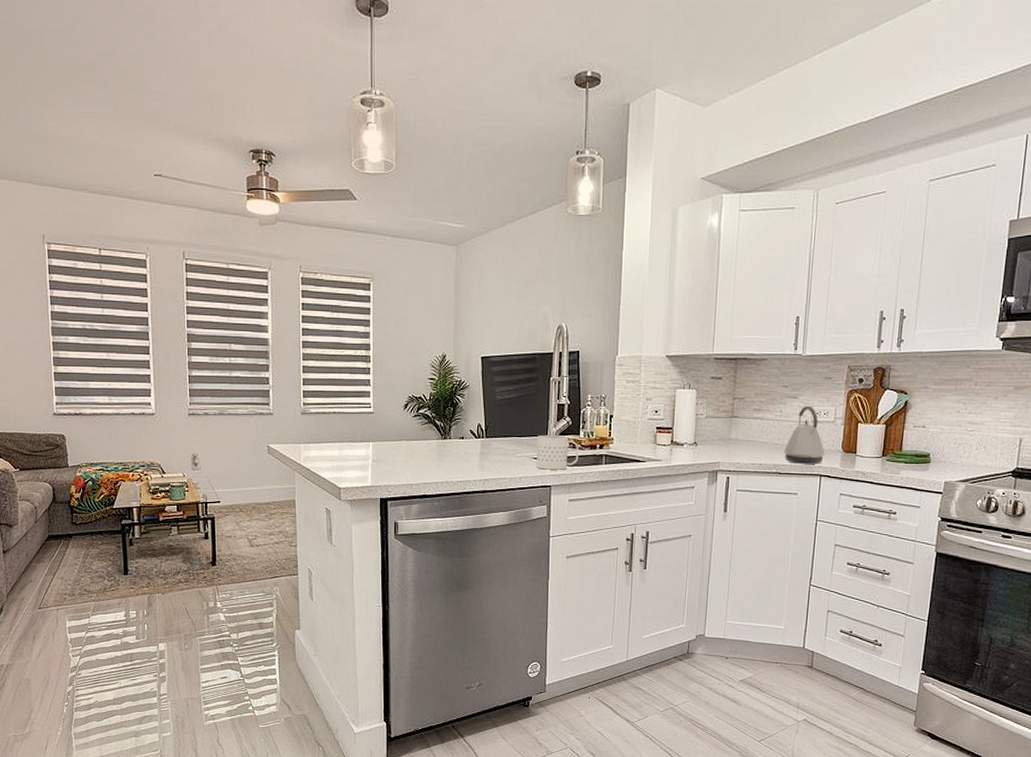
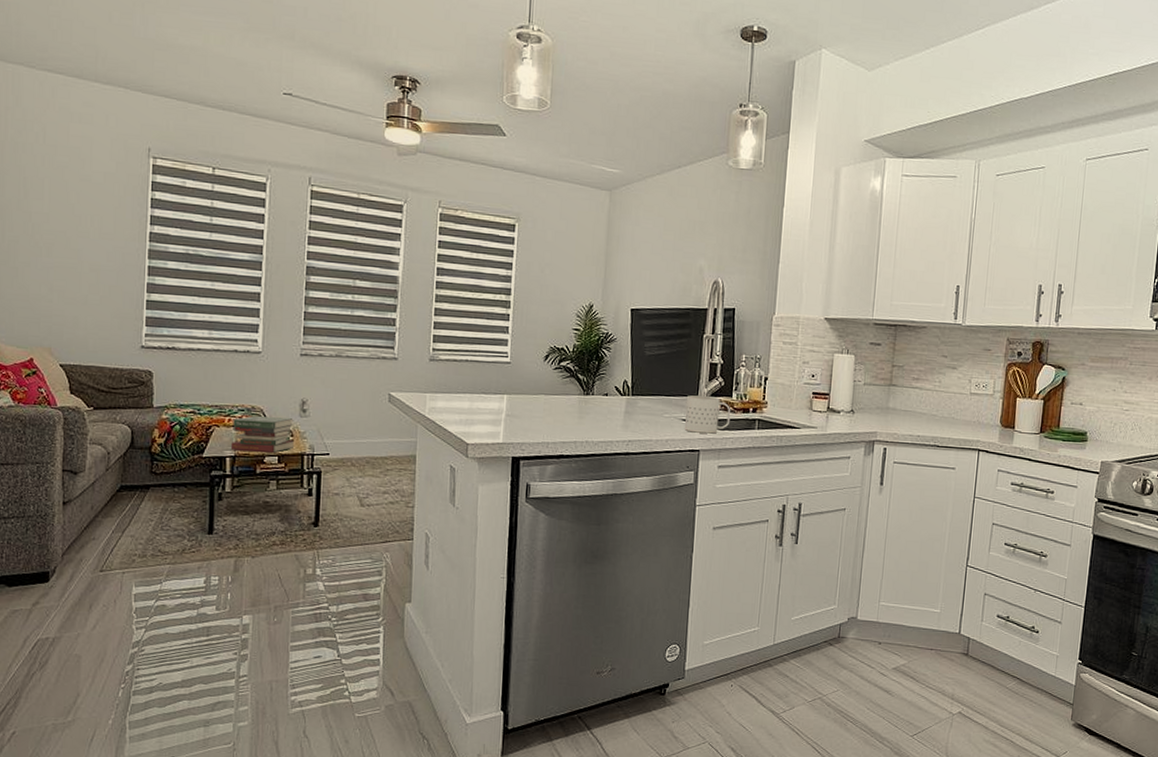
books: none [136,471,189,502] -> present [230,416,294,453]
kettle: present [784,405,826,465] -> none [942,376,984,439]

